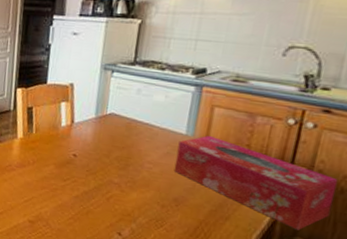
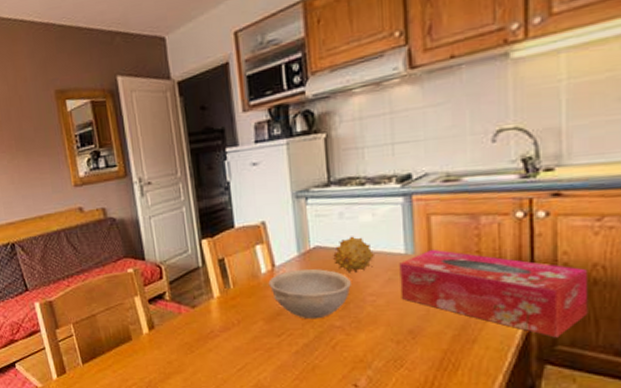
bowl: none [65,128,135,174] -> present [268,268,351,320]
fruit: none [124,110,161,142] -> present [333,236,376,273]

